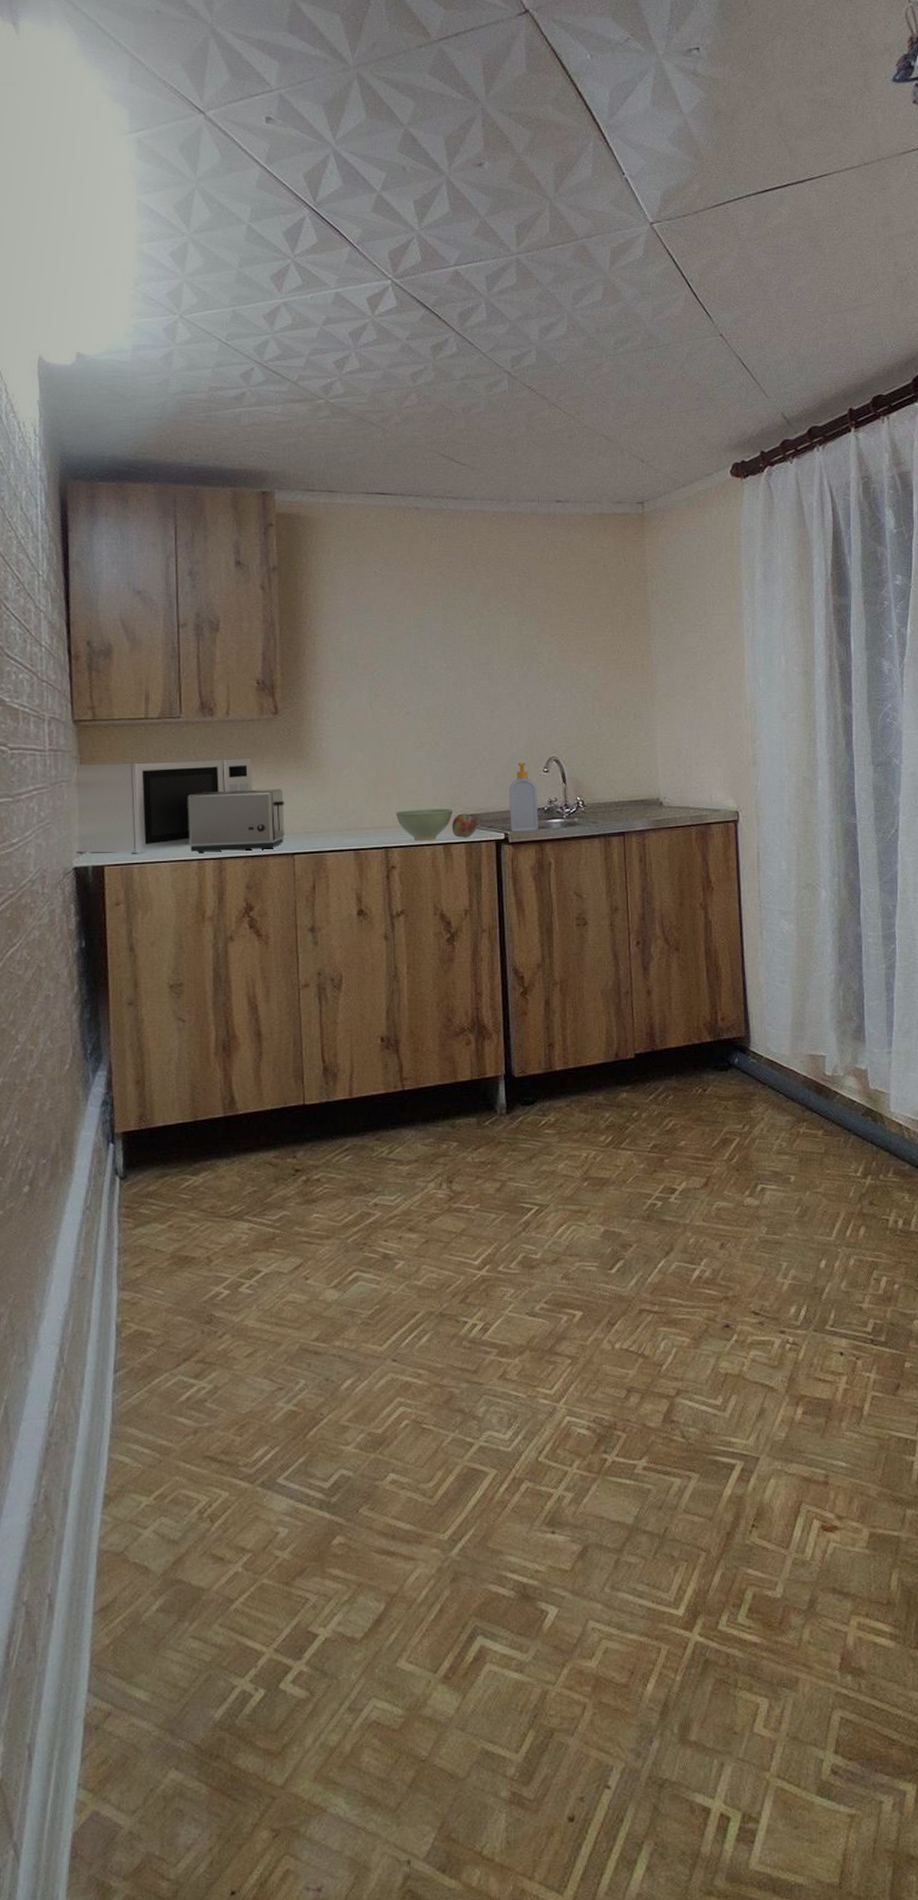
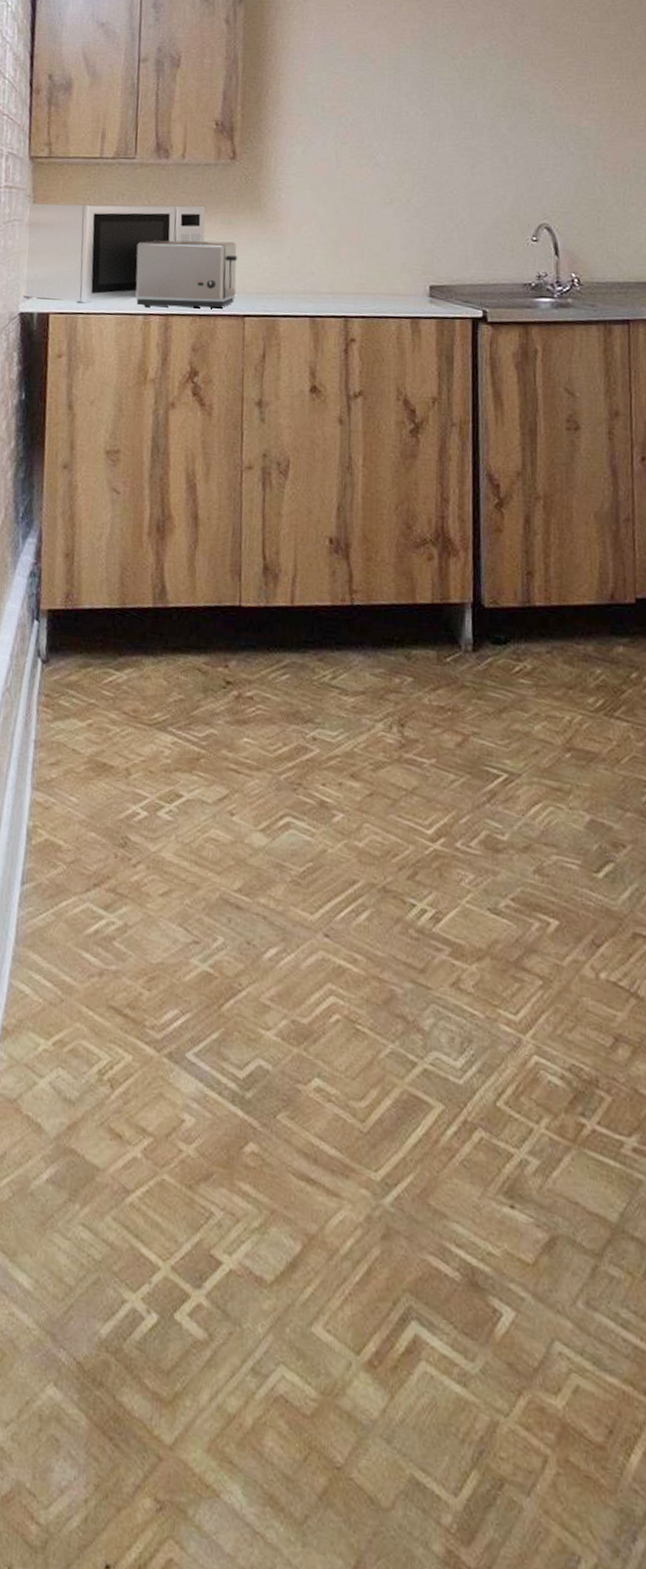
bowl: present [395,809,454,842] -> none [357,275,424,313]
fruit: present [451,813,478,838] -> none [421,283,452,313]
soap bottle: present [509,763,538,832] -> none [489,228,524,312]

